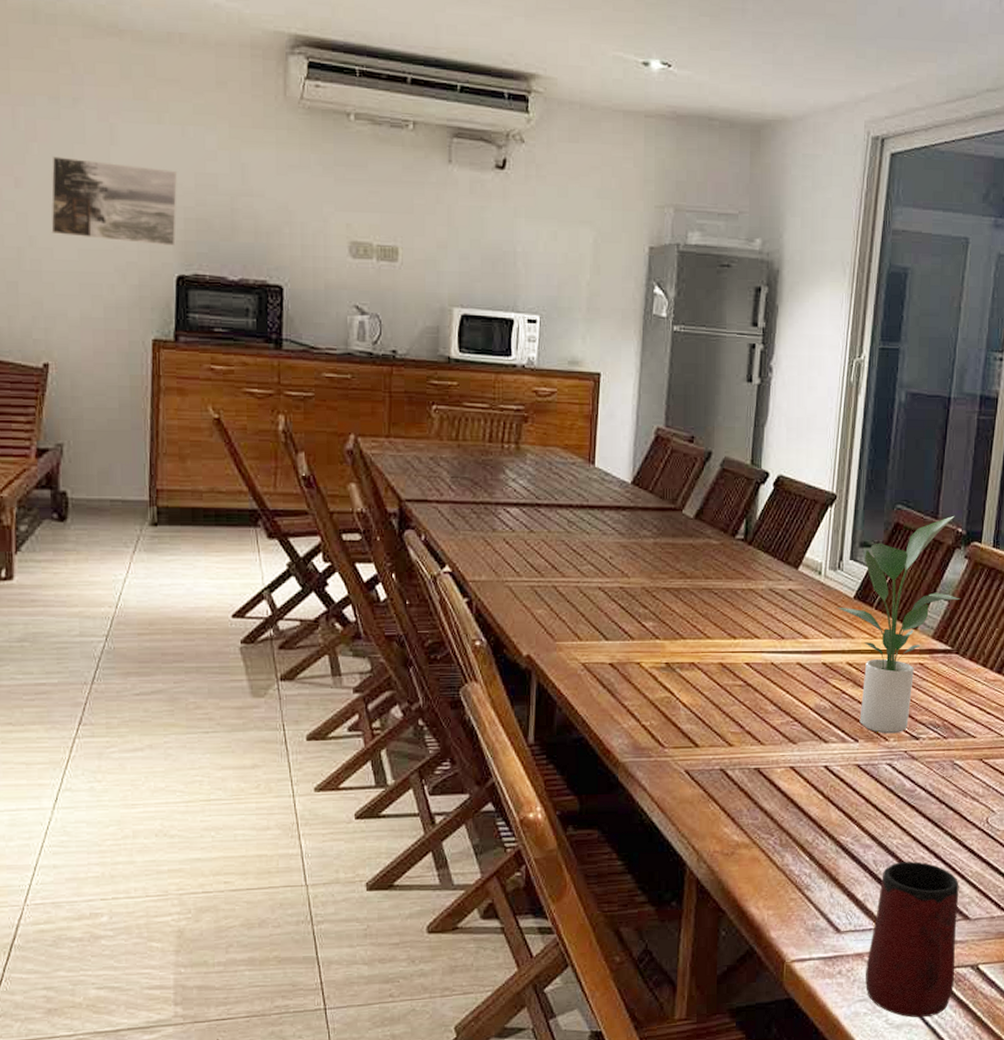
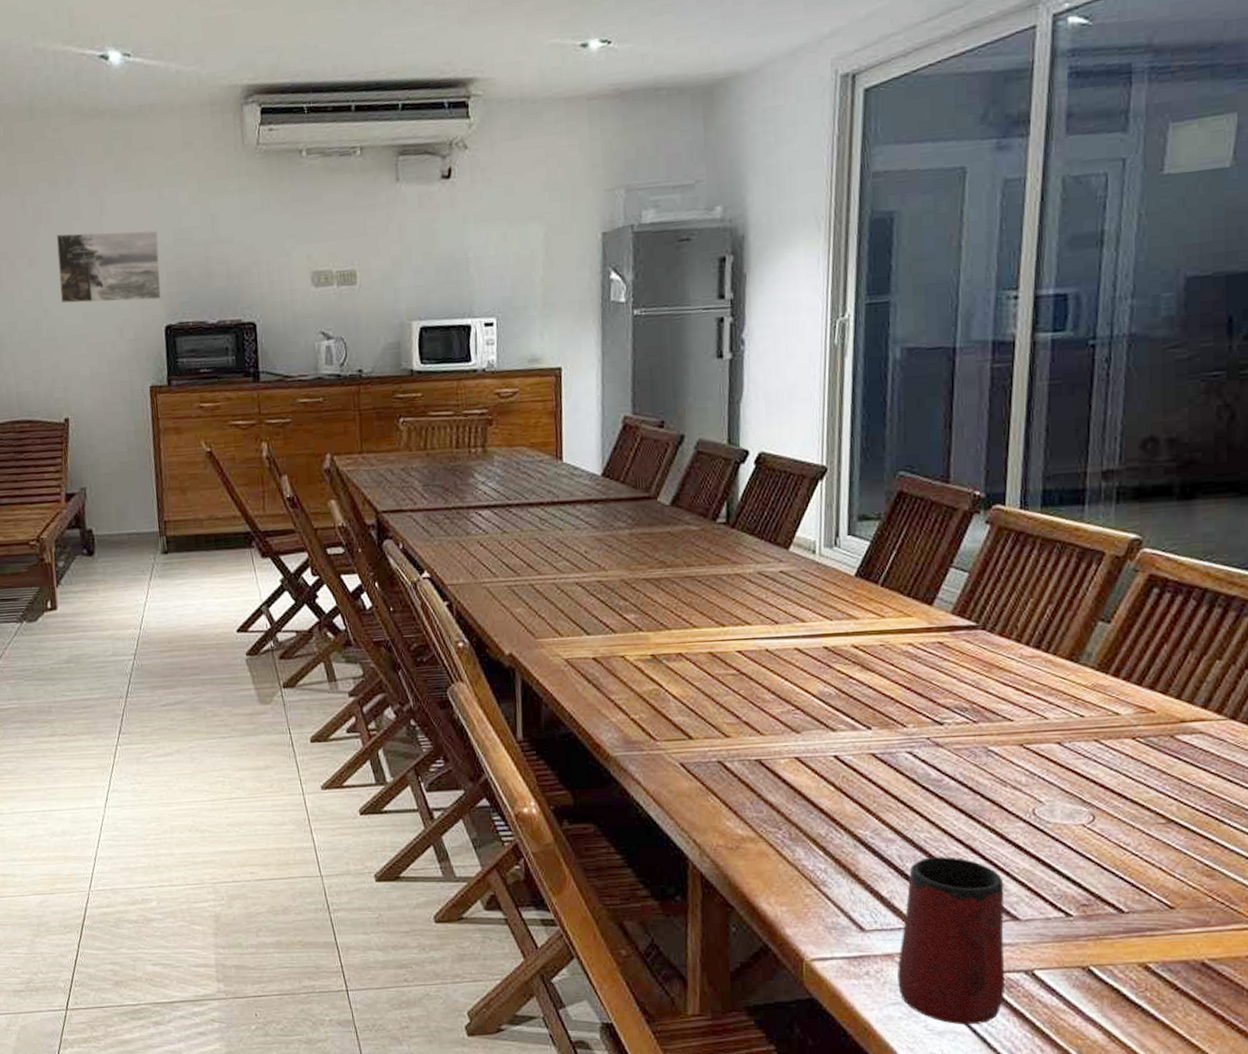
potted plant: present [836,516,961,734] -> none [835,478,984,720]

